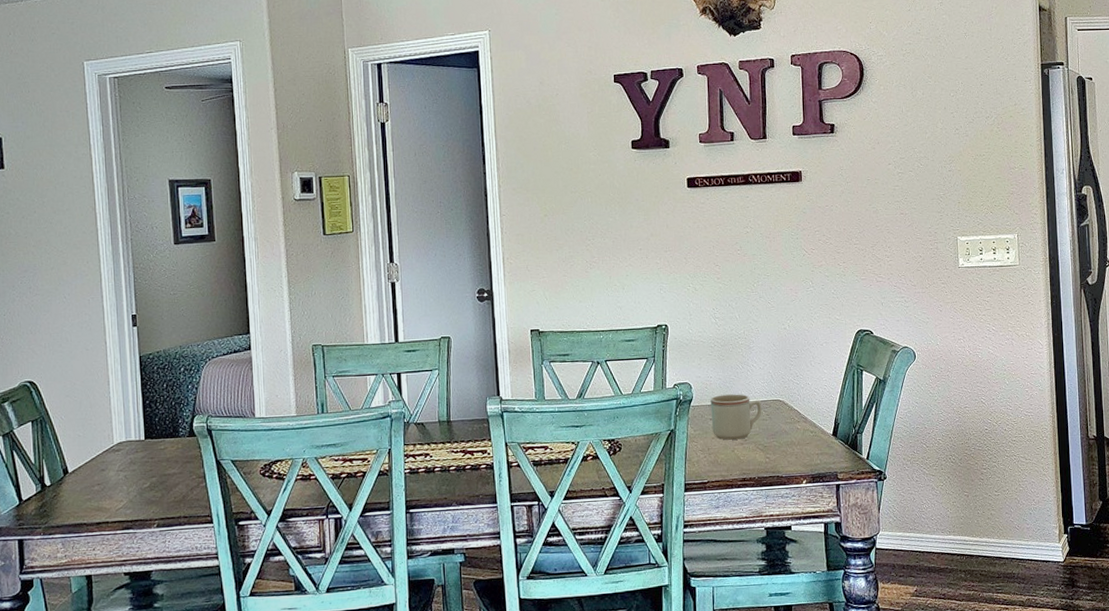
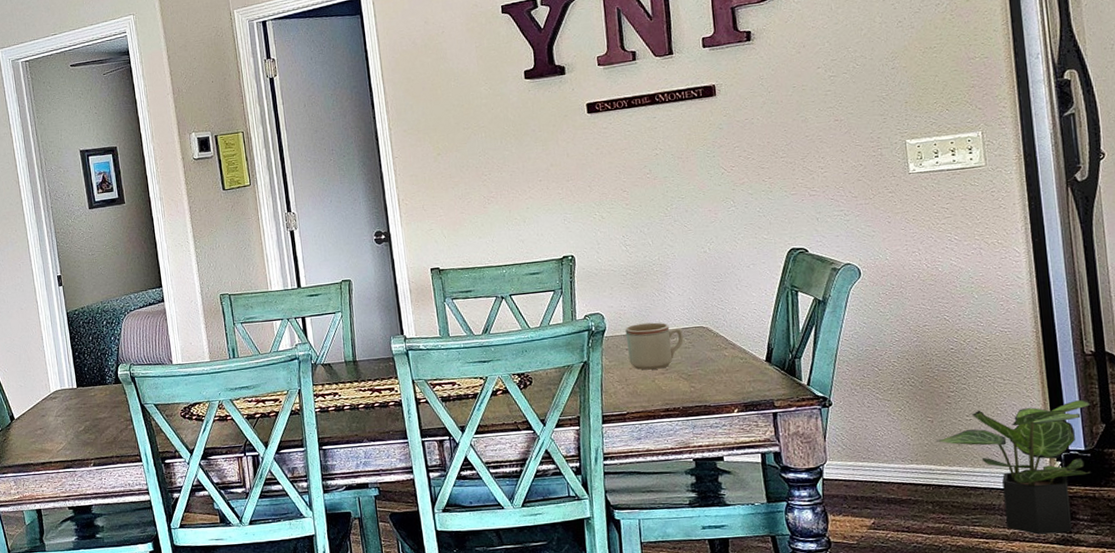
potted plant: none [971,479,1092,601] -> present [936,400,1091,535]

